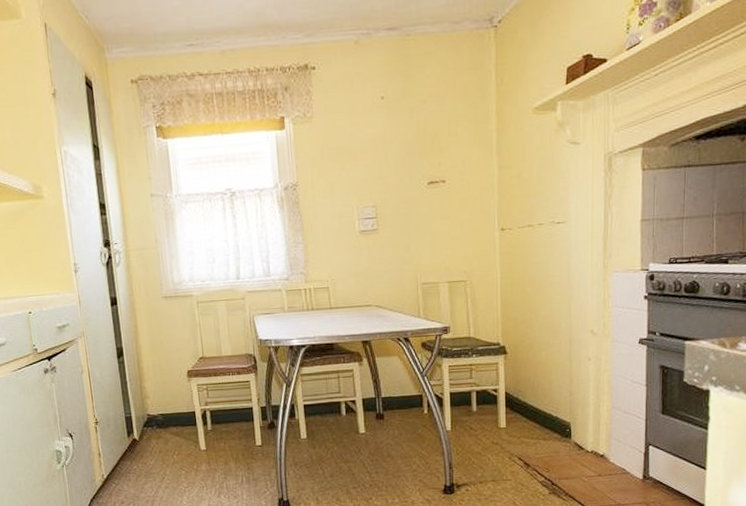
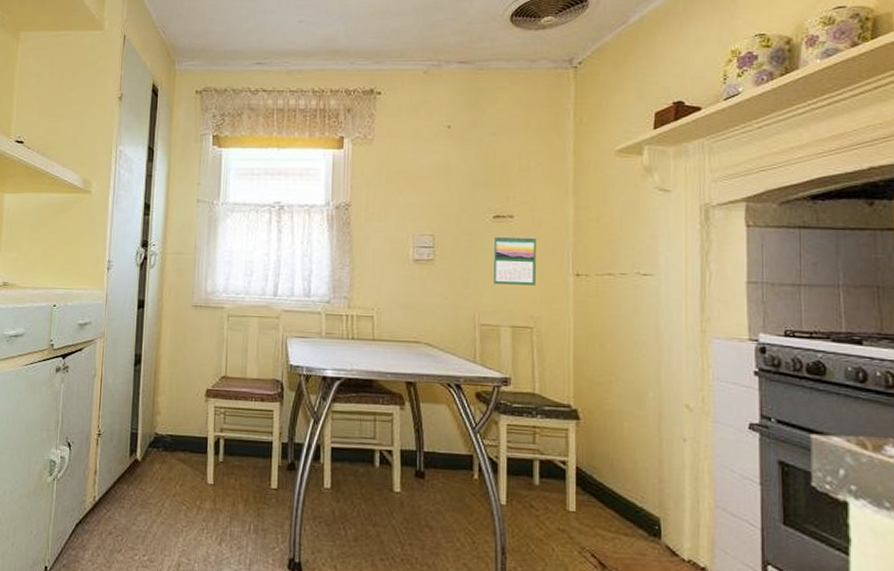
calendar: none [429,199,467,246] -> present [492,235,536,285]

